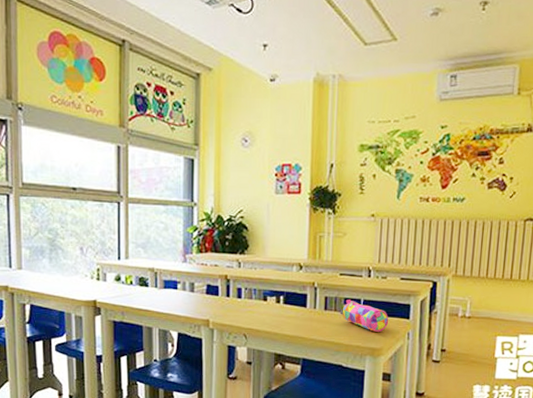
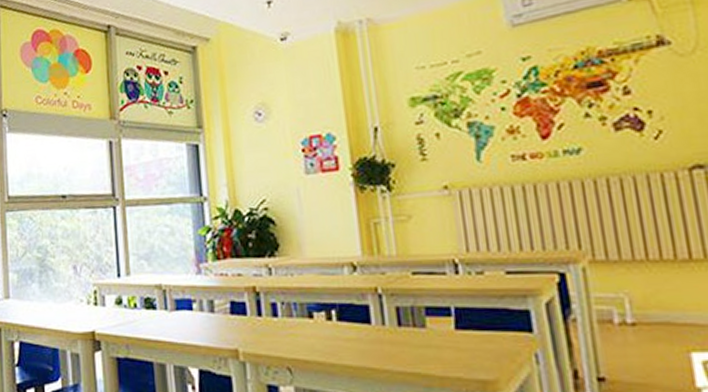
pencil case: present [339,300,389,332] -> none [421,309,501,355]

